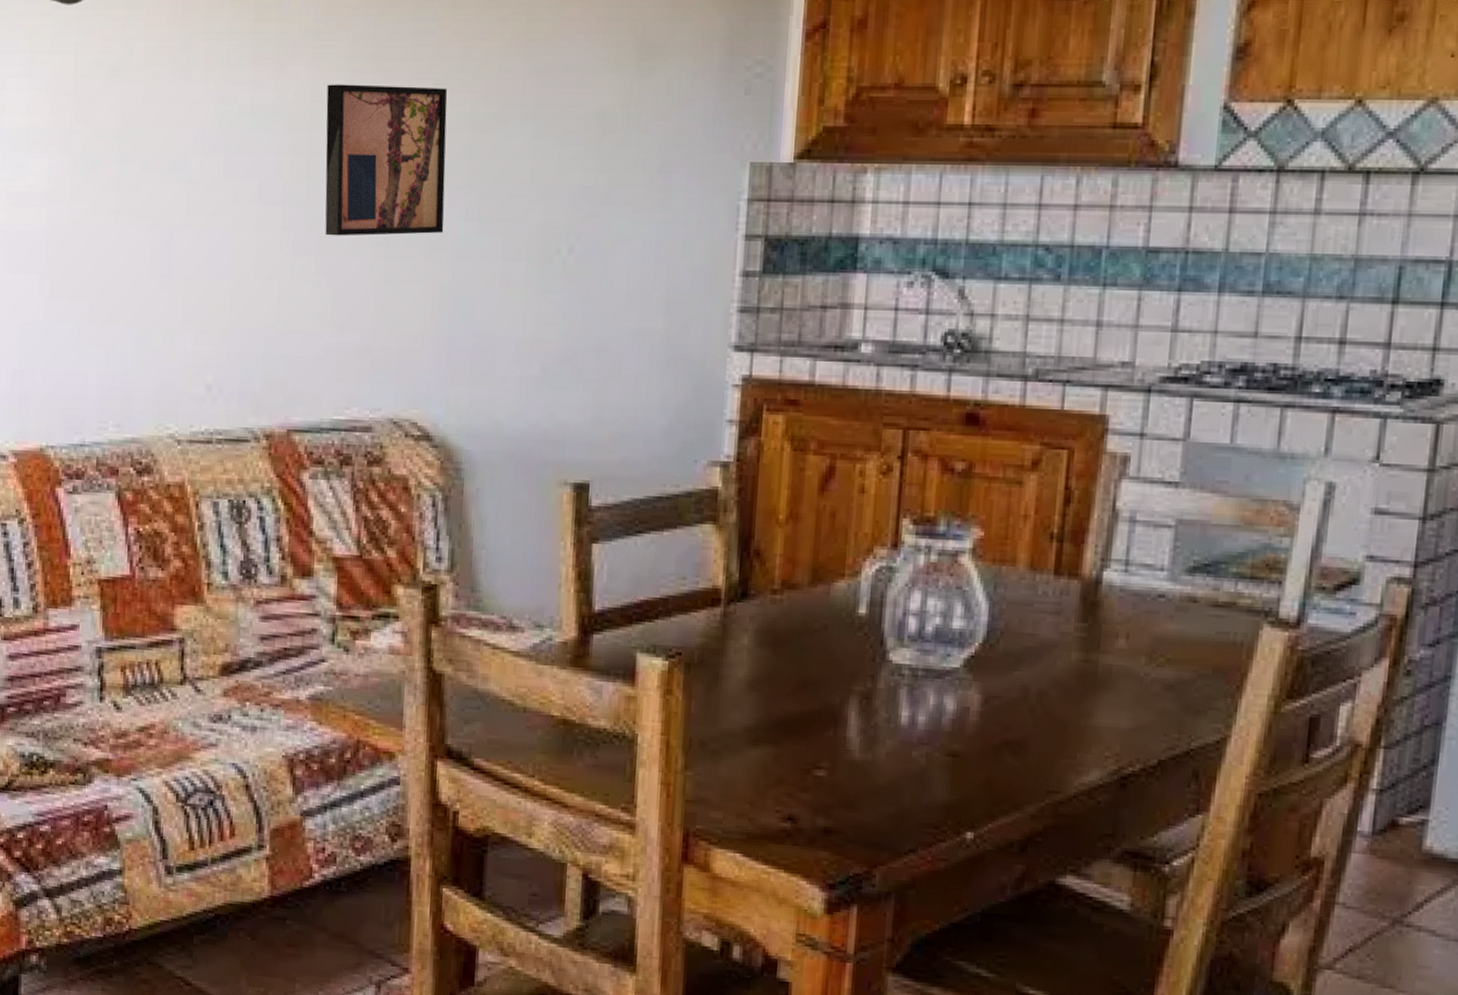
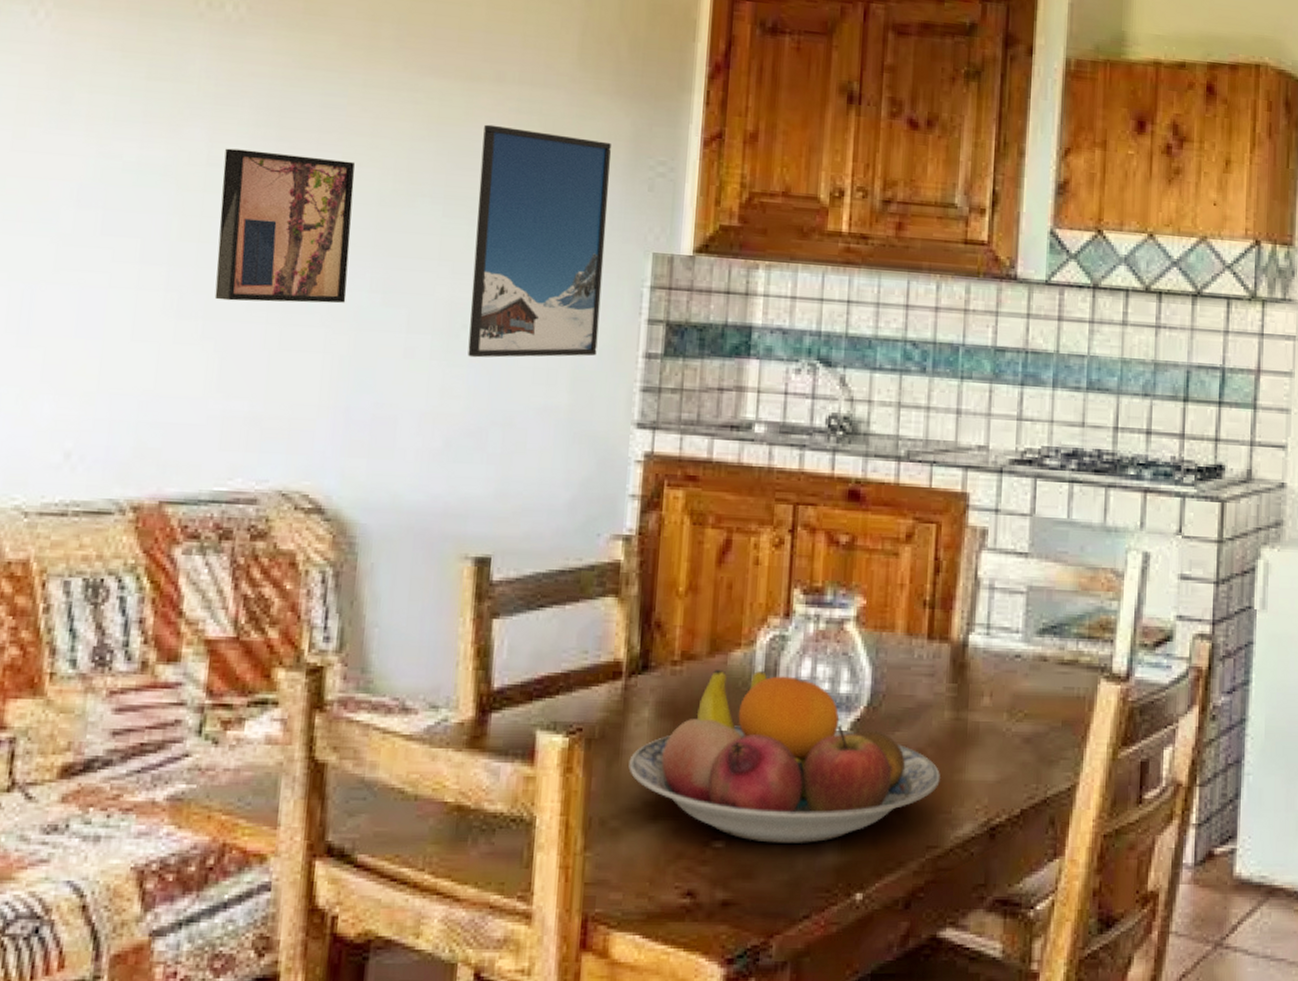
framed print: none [562,36,704,283] -> present [468,124,611,358]
fruit bowl: none [728,600,1065,779] -> present [629,670,940,843]

